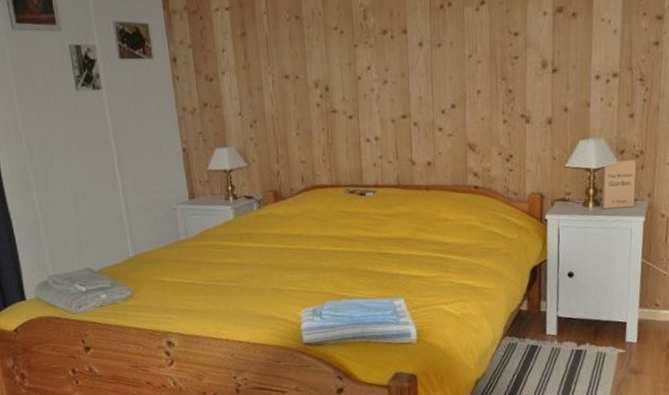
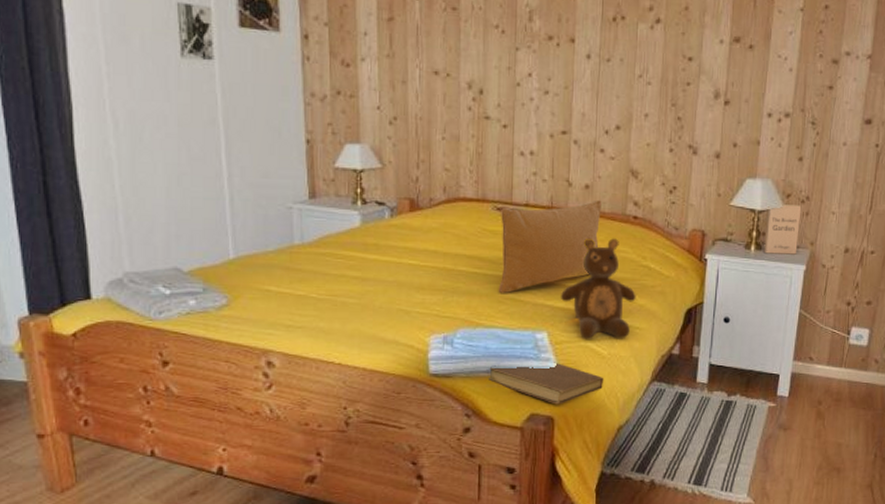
pillow: none [353,174,444,267] -> present [498,200,602,293]
book: none [354,325,460,364] -> present [487,362,604,405]
teddy bear: none [412,208,483,302] -> present [560,237,636,340]

